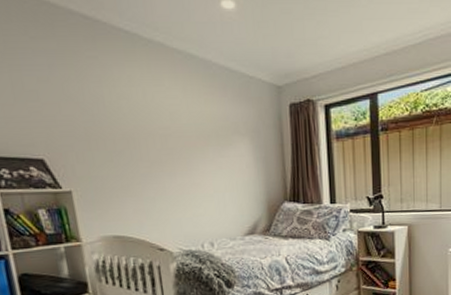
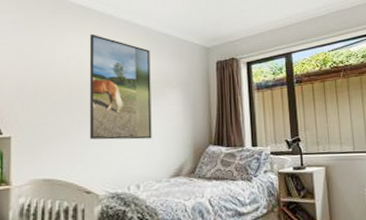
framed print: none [138,68,222,195] -> present [89,34,152,140]

